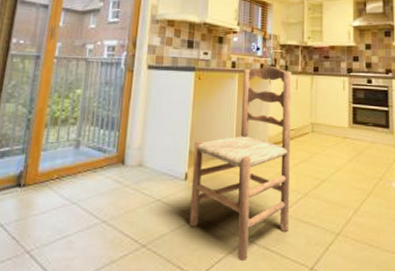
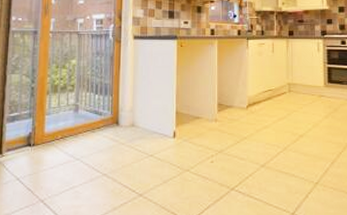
dining chair: present [189,67,292,262] -> none [179,33,271,208]

